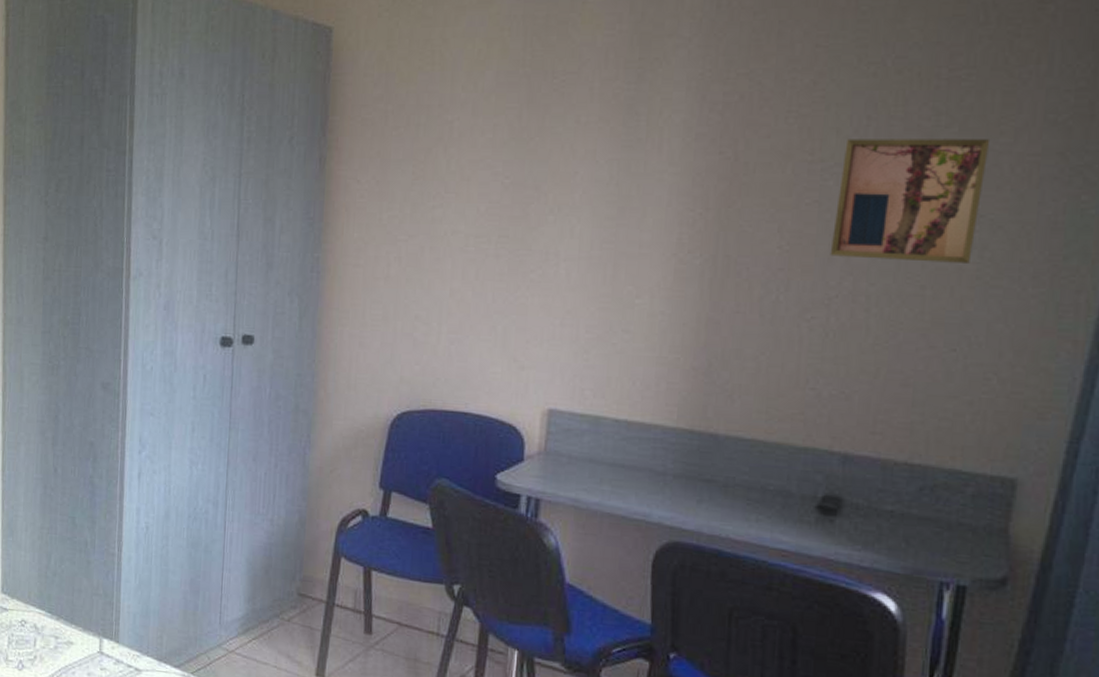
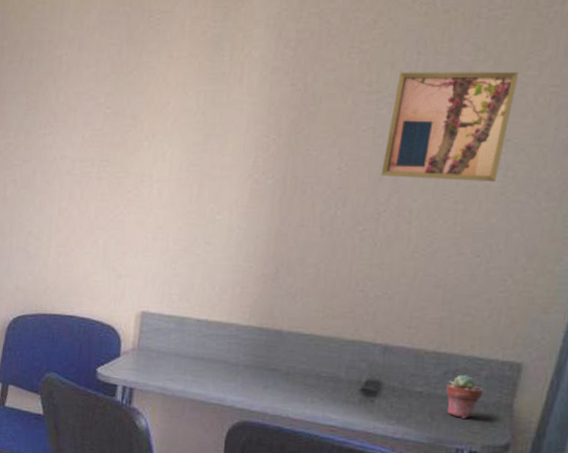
potted succulent: none [923,491,970,545] -> present [446,374,484,419]

